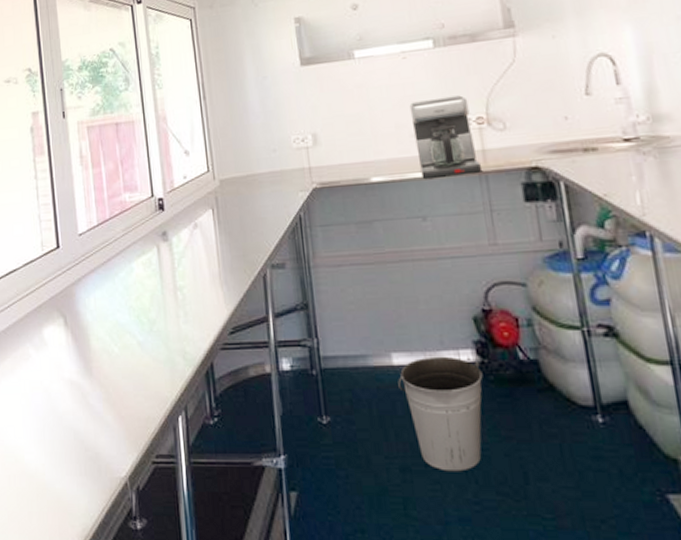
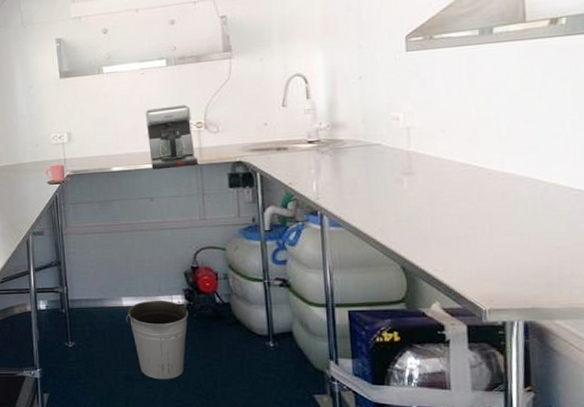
cup: none [286,174,319,200] -> present [46,164,72,184]

